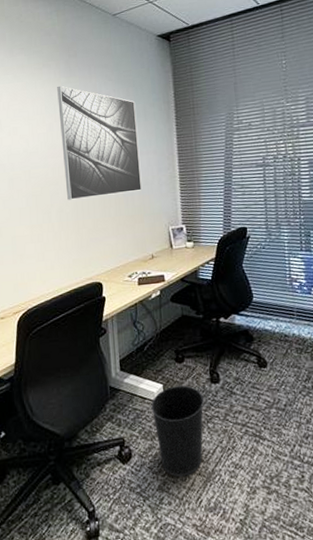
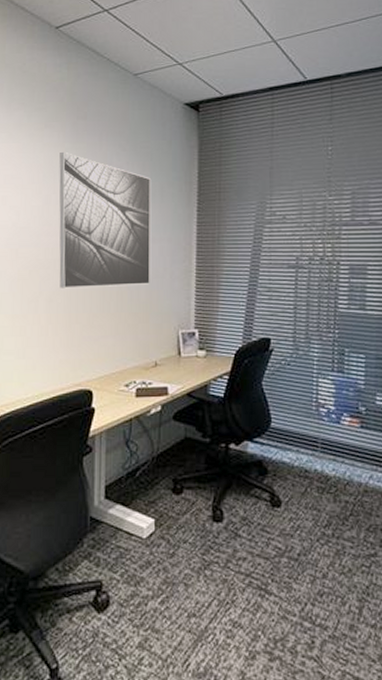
wastebasket: present [151,385,204,477] -> none [138,522,202,633]

